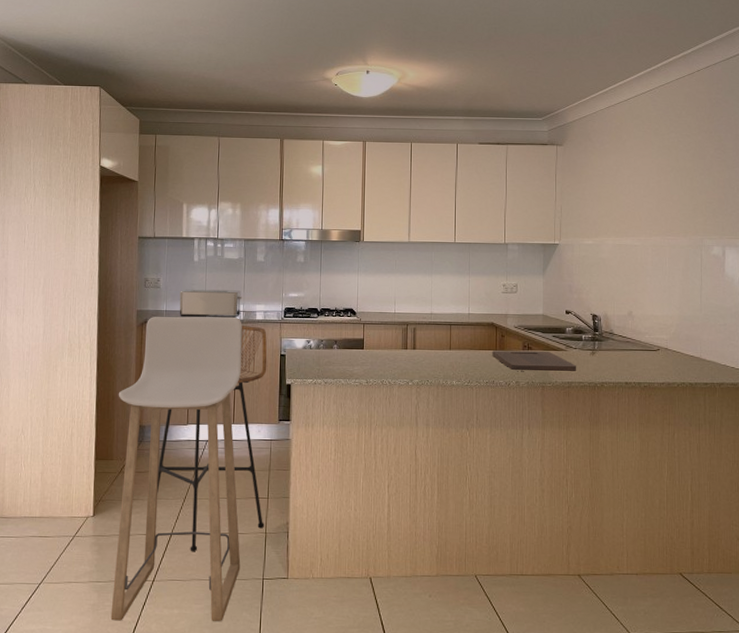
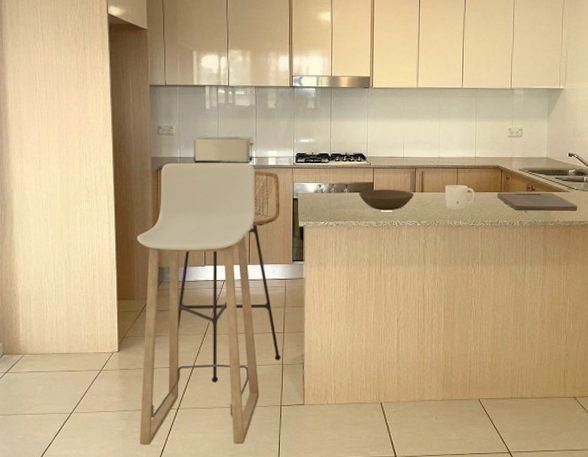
bowl: none [348,346,406,369] -> present [358,189,415,211]
mug: none [437,342,469,369] -> present [444,185,475,211]

